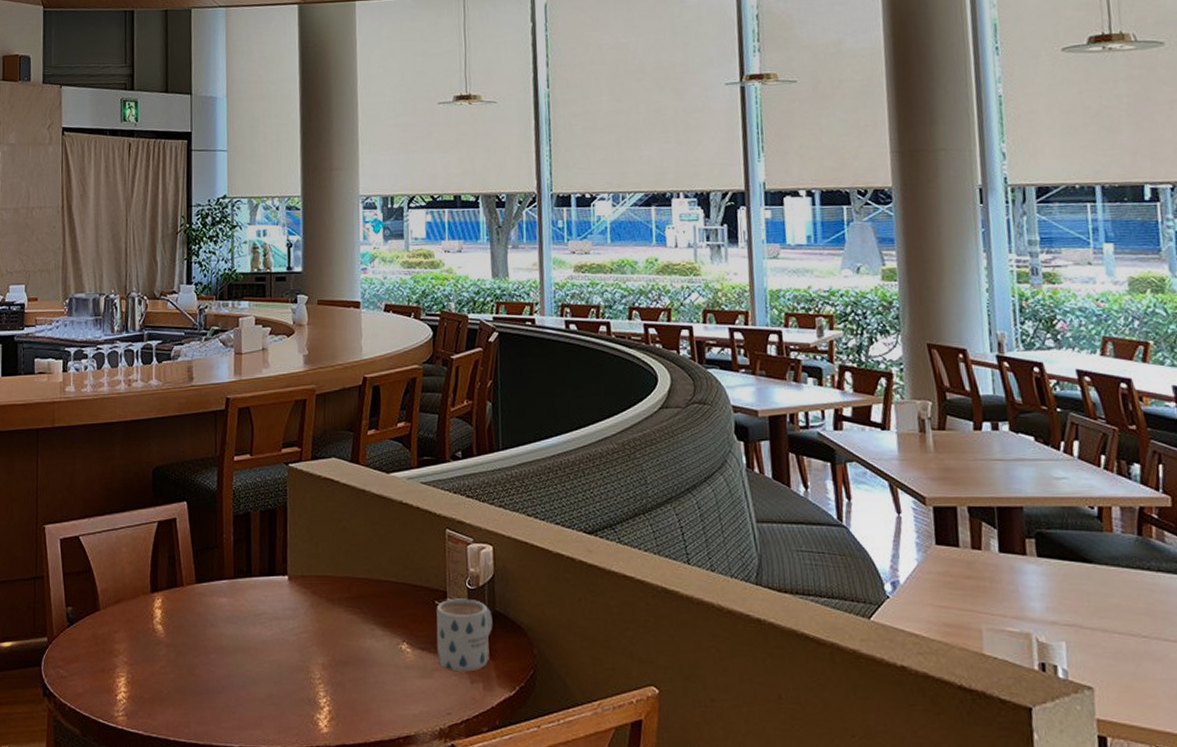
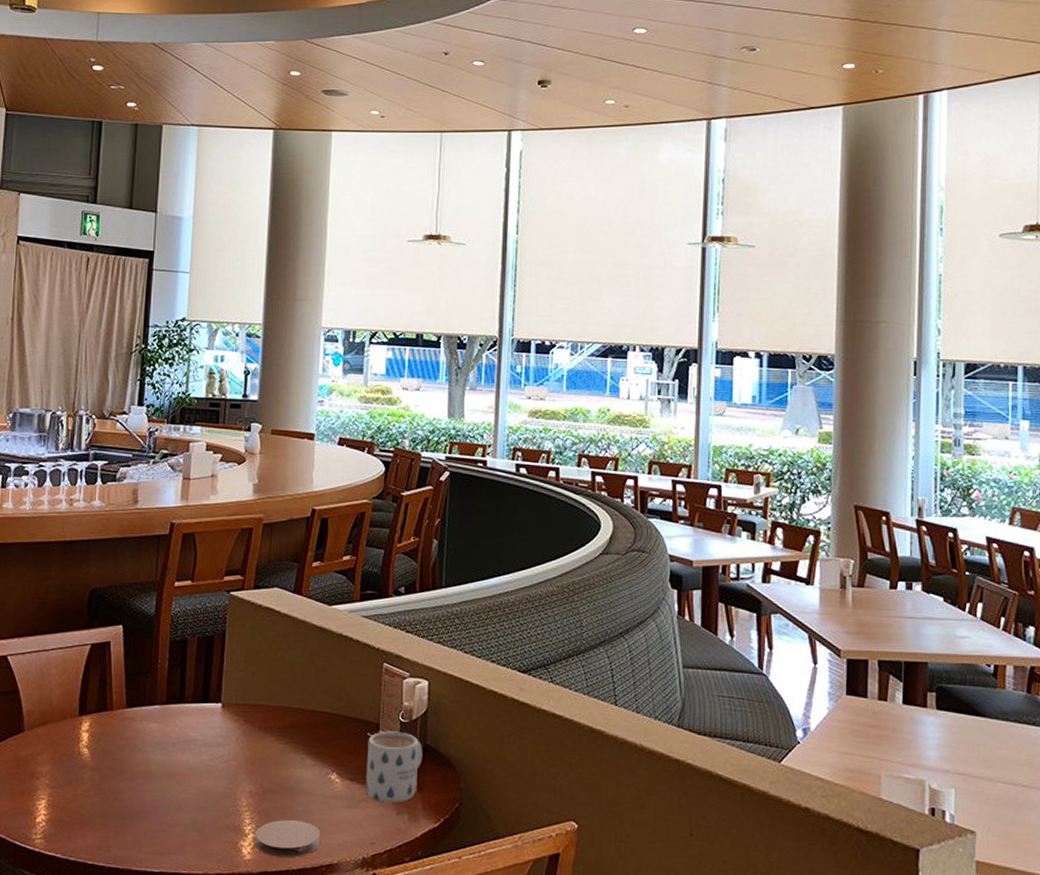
coaster: none [330,692,396,731] -> present [254,820,321,858]

